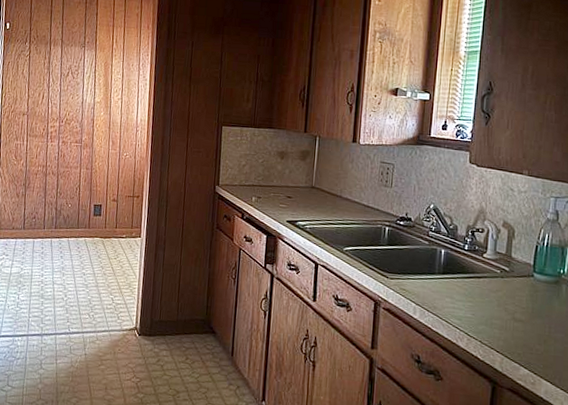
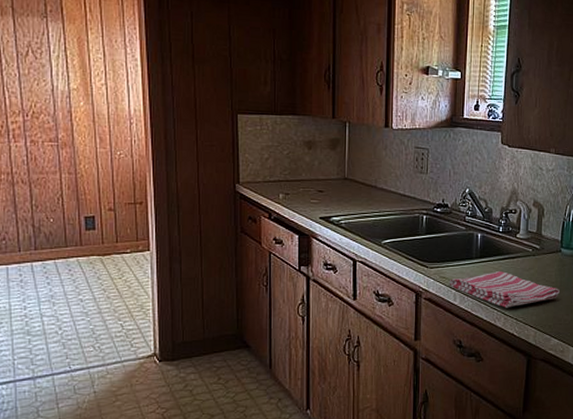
dish towel: none [409,289,531,329] -> present [449,270,560,308]

